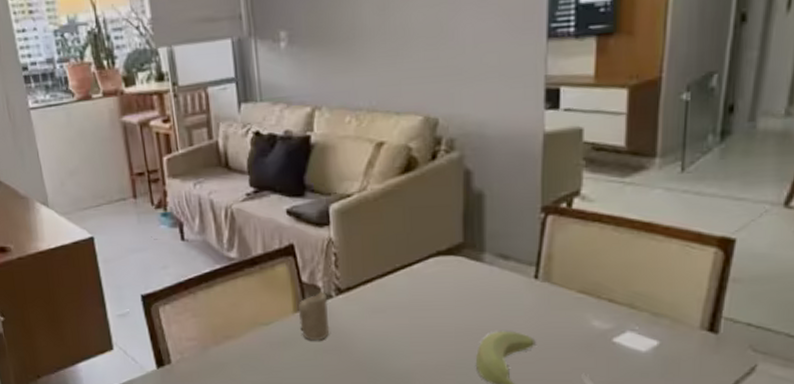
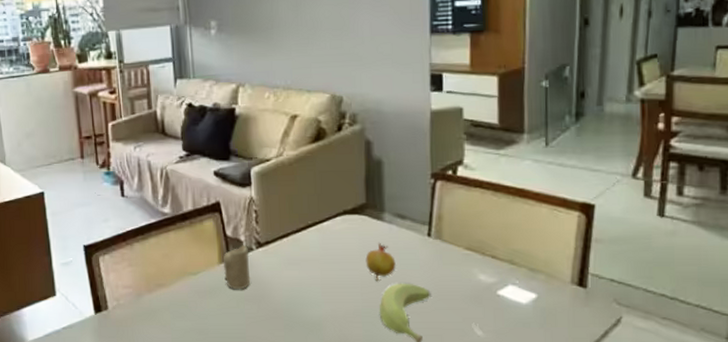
fruit: none [461,286,496,330] -> present [365,242,396,282]

